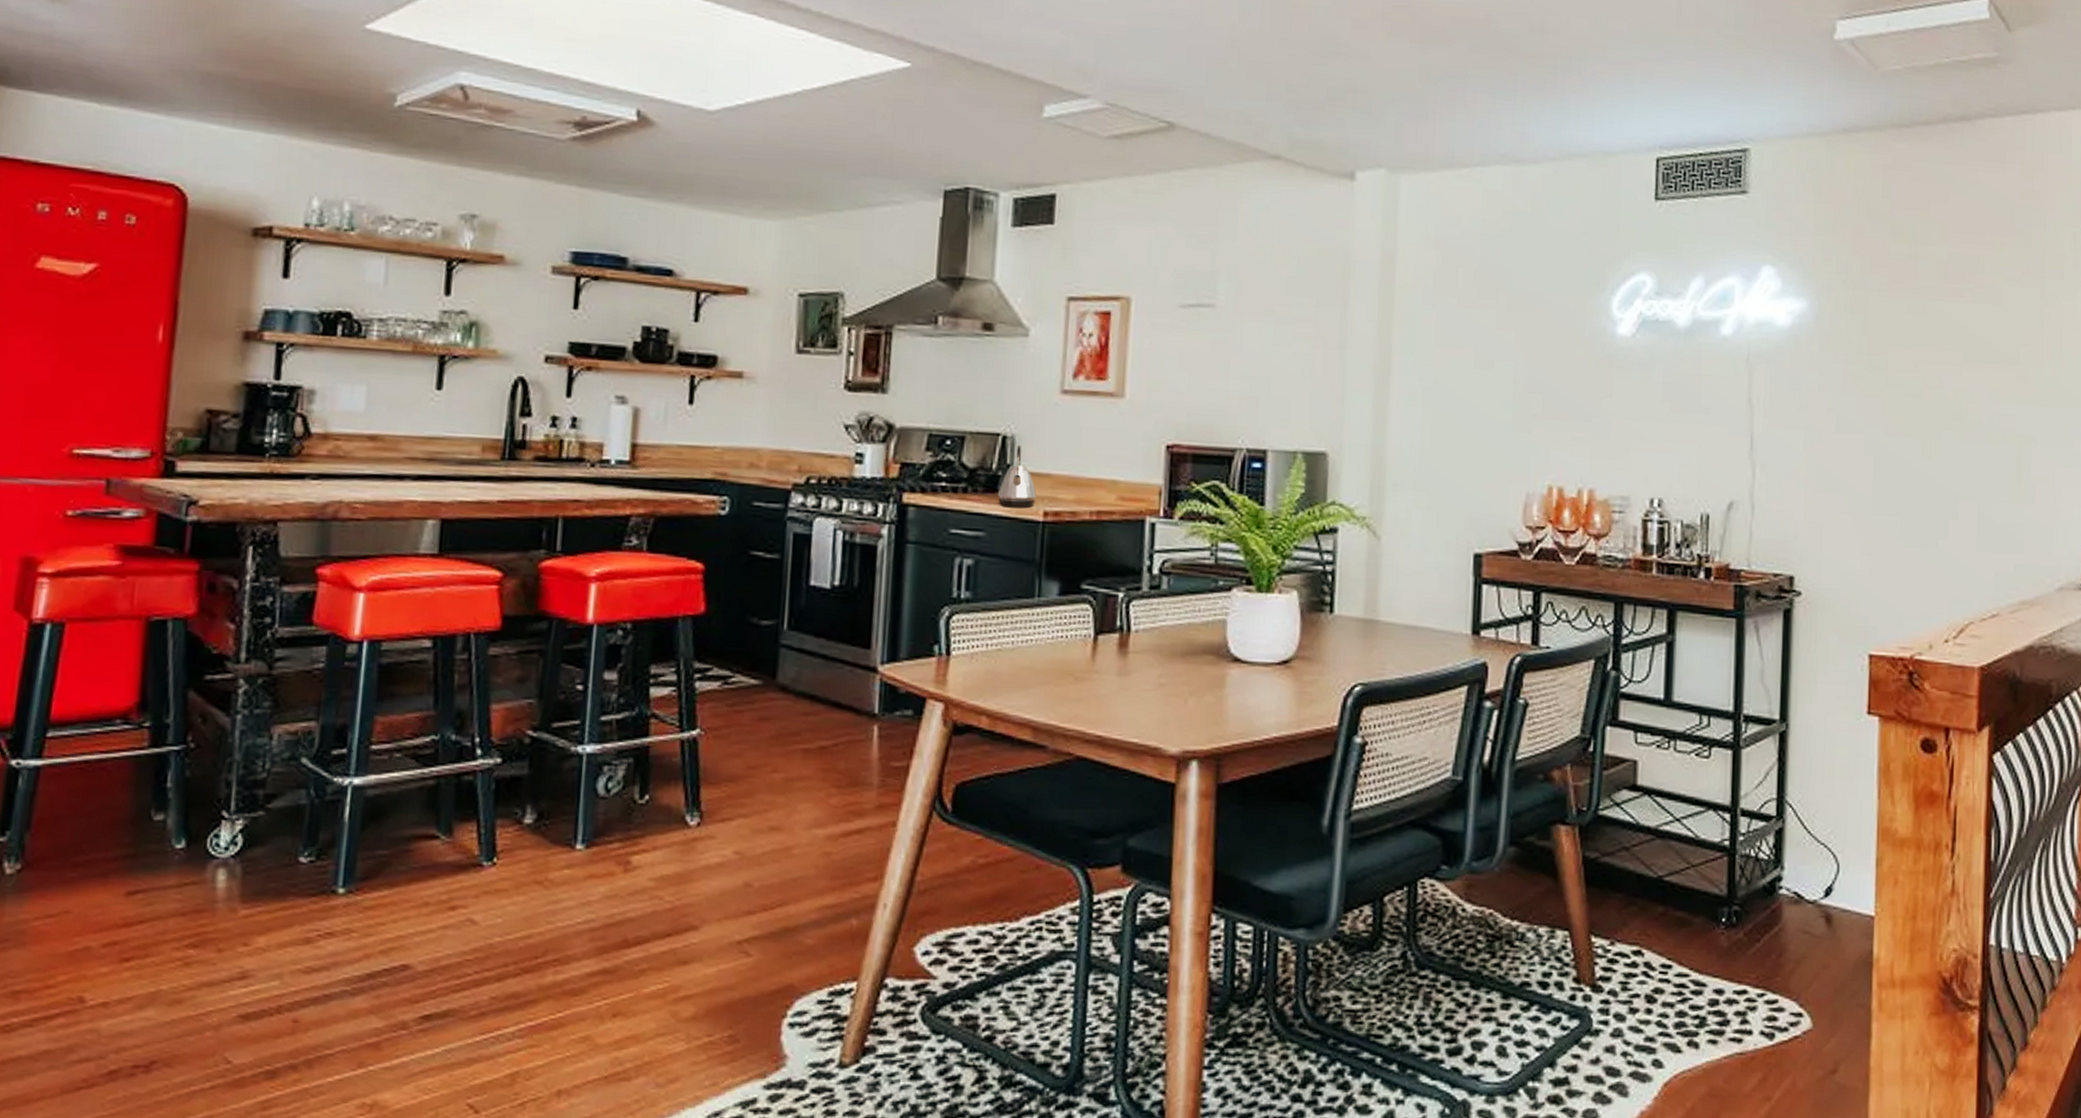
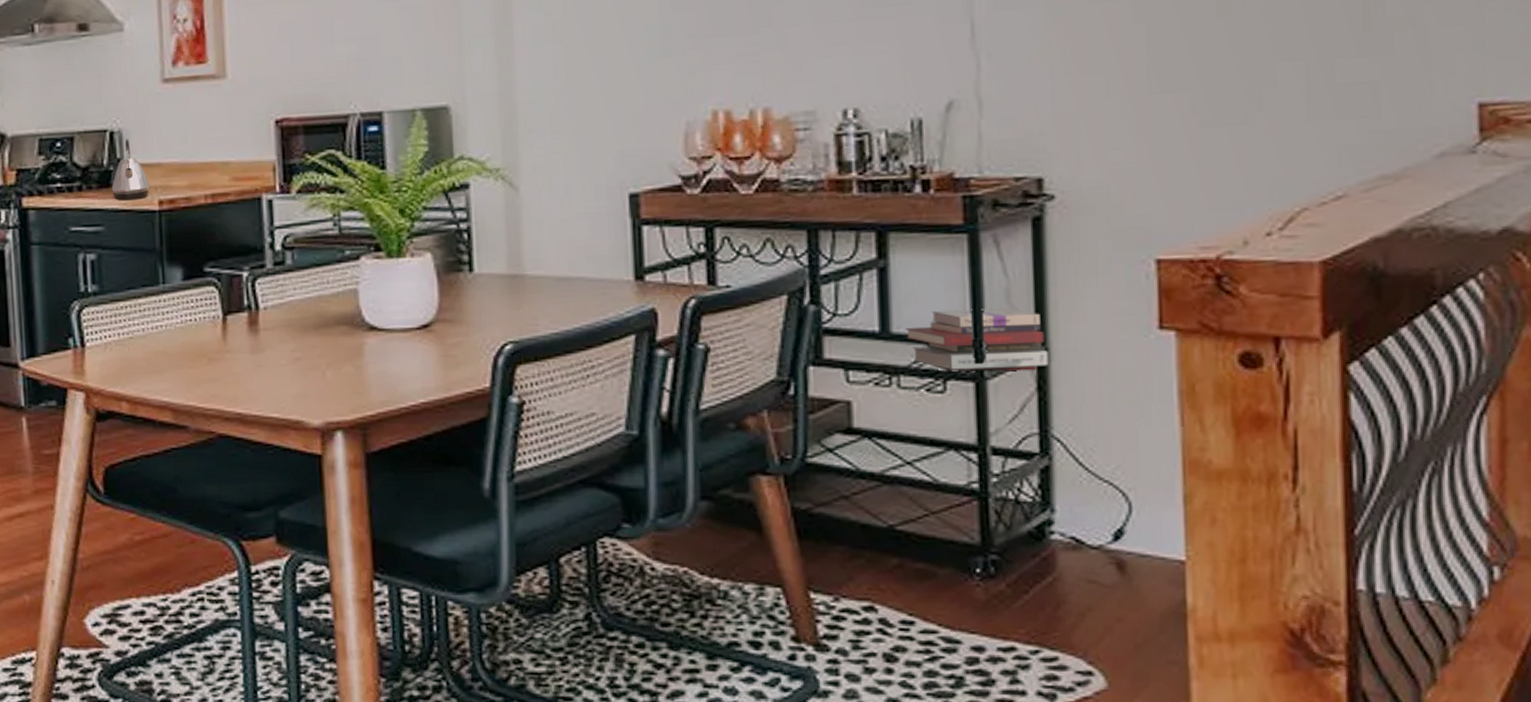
books: none [1684,684,1788,744] -> present [906,308,1049,372]

